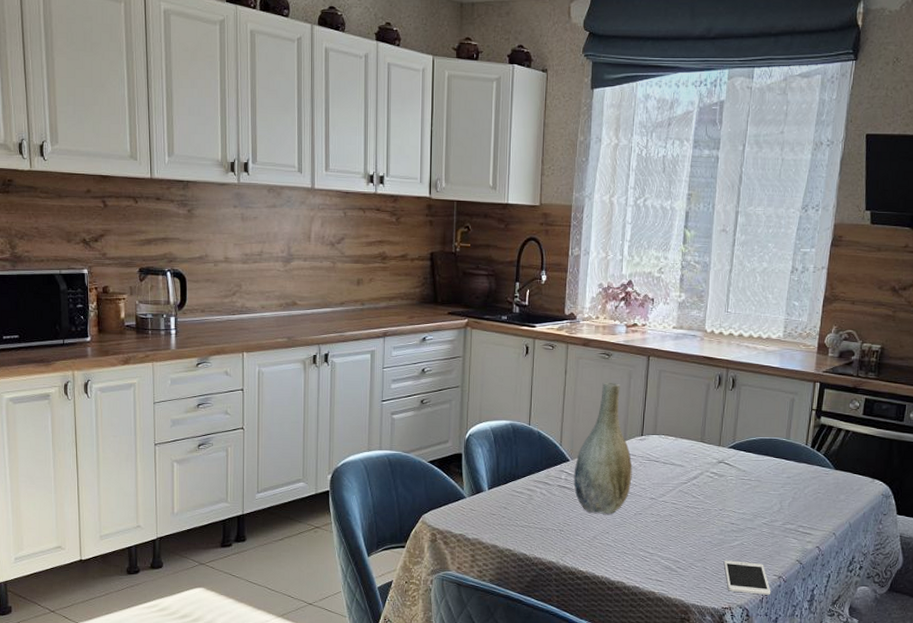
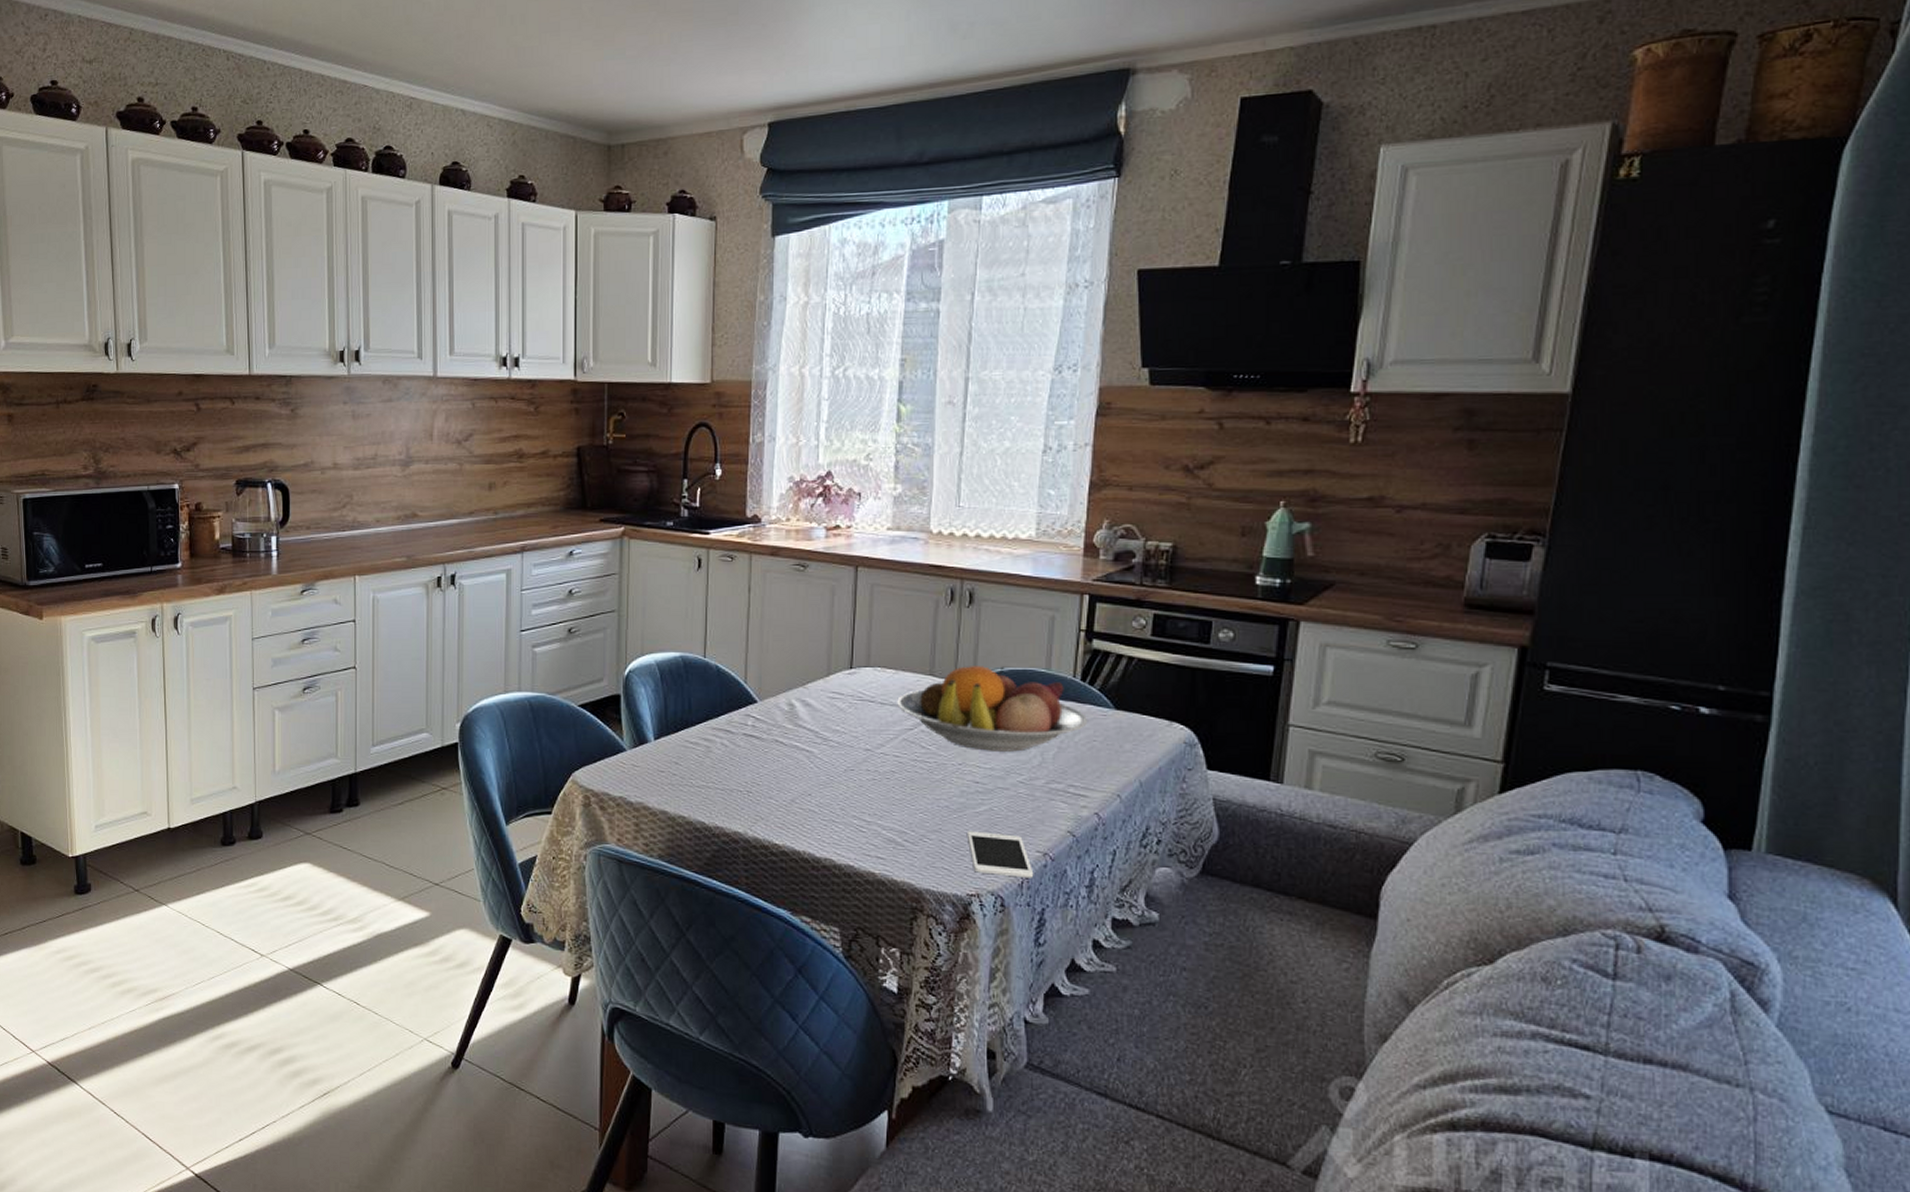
vase: present [573,382,633,514] -> none [763,600,840,771]
fruit bowl: none [676,435,814,501] -> present [897,666,1087,752]

